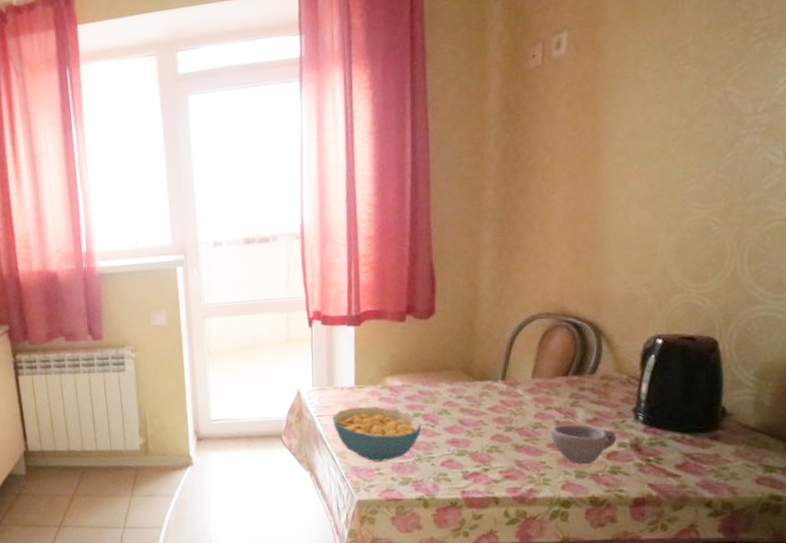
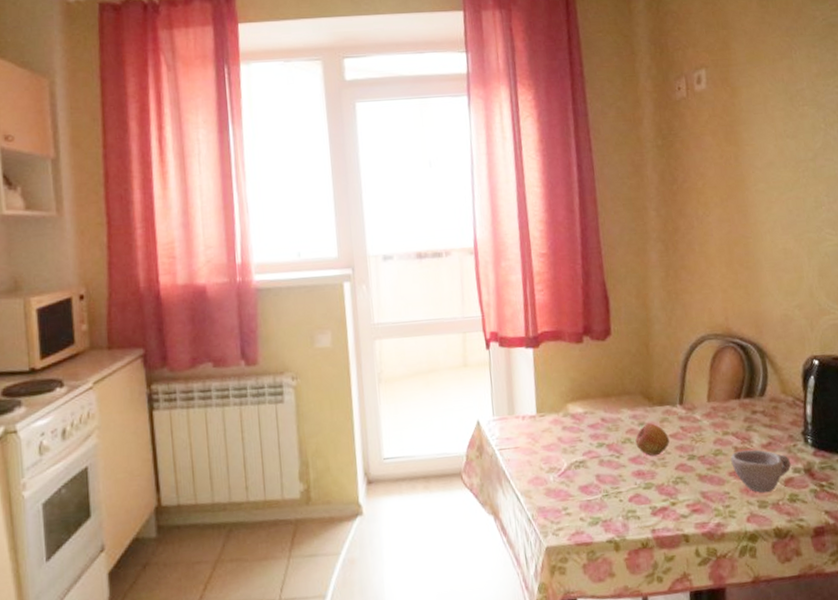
cereal bowl: present [332,406,422,462] -> none [515,436,607,500]
fruit: none [452,397,487,427] -> present [635,423,669,456]

